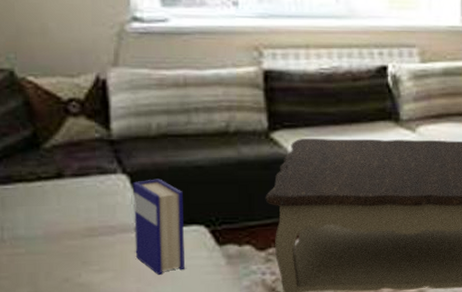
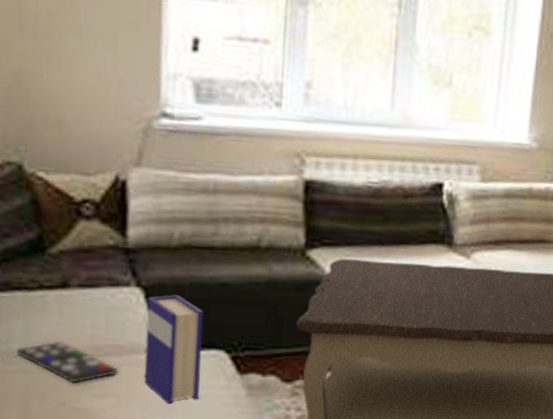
remote control: none [23,225,113,262] -> present [17,341,119,384]

